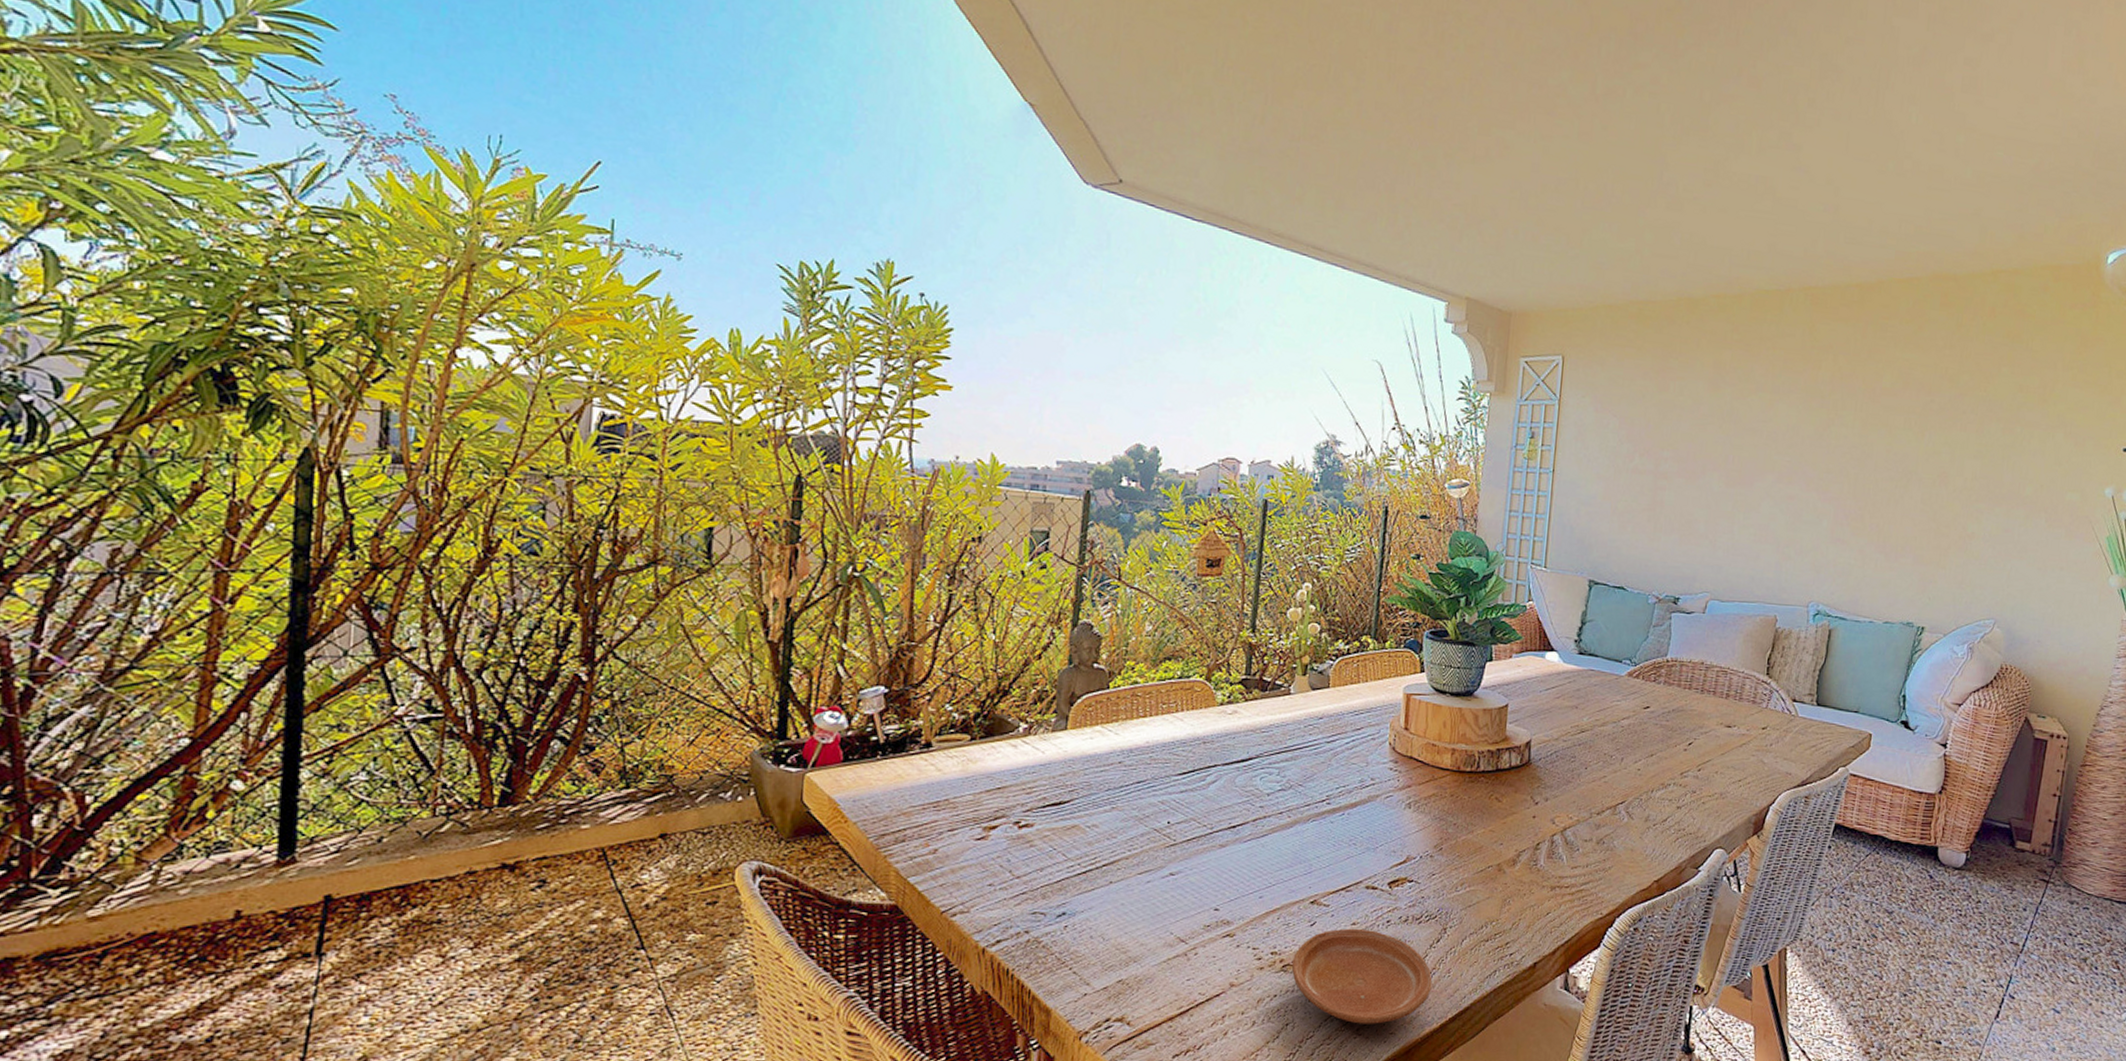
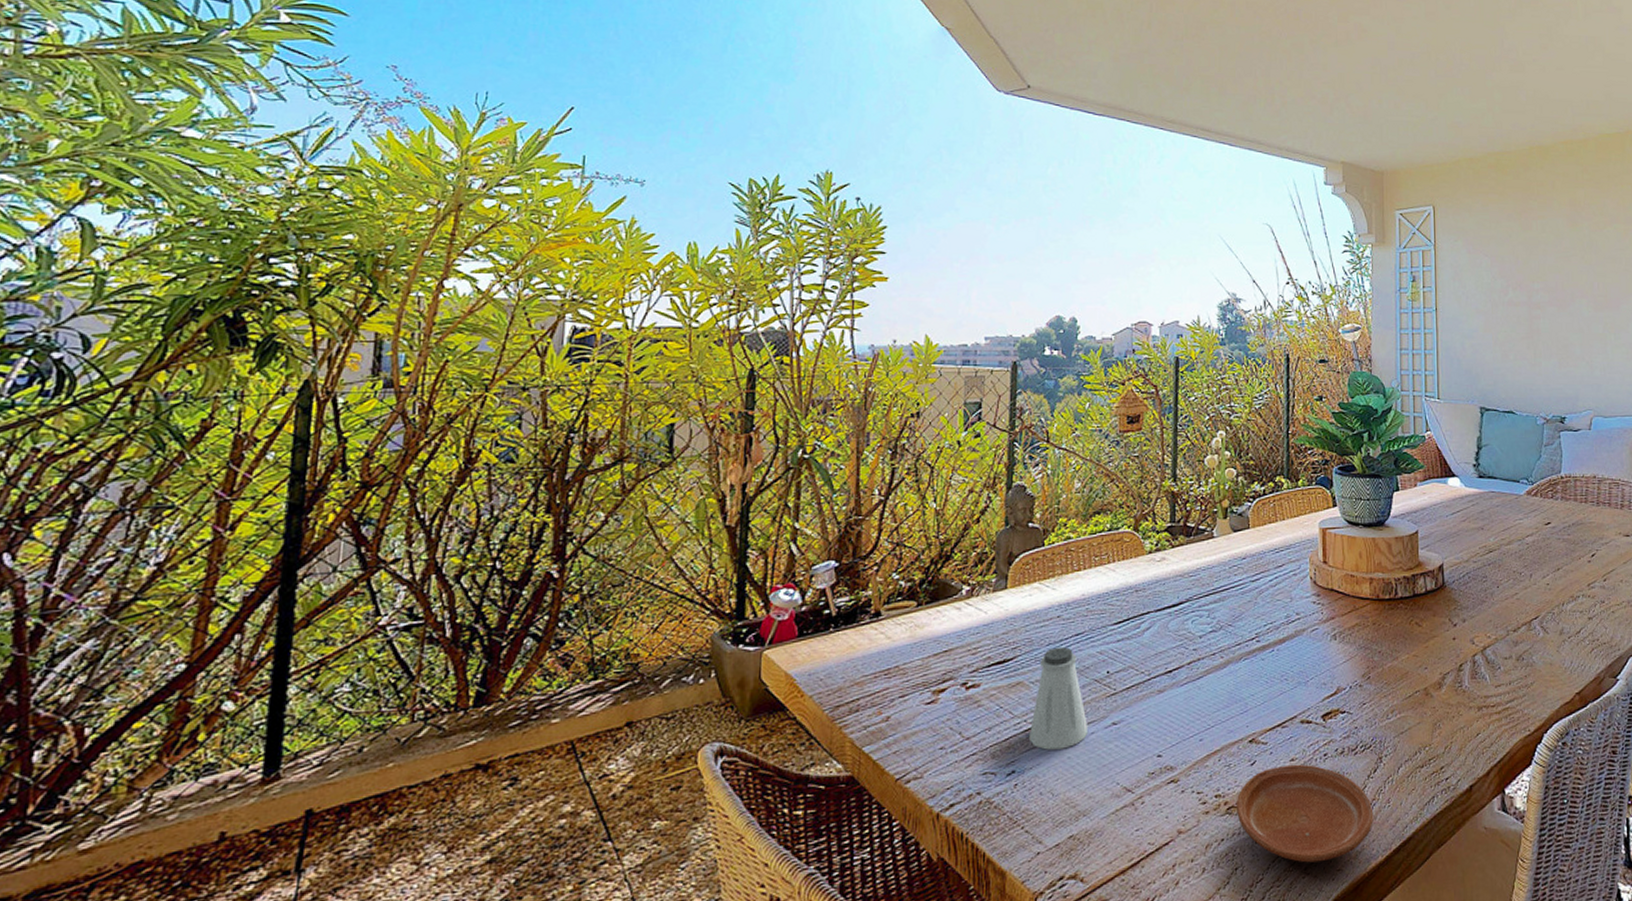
saltshaker: none [1081,793,1144,895] -> present [1028,647,1087,750]

